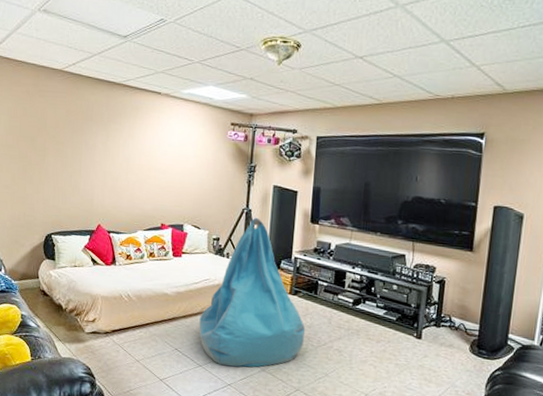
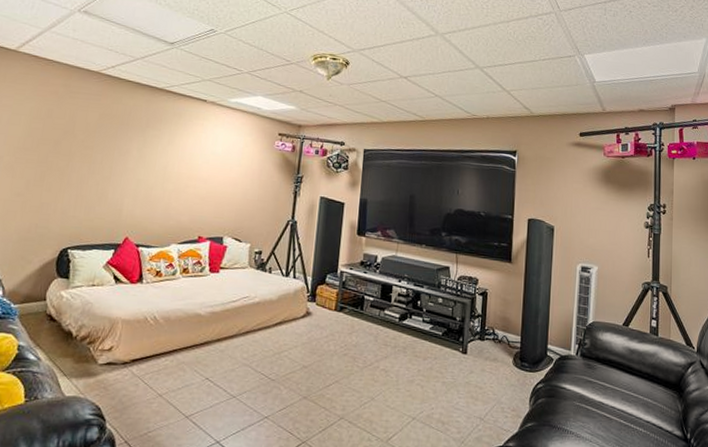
bean bag chair: present [188,217,305,368] -> none [227,229,350,396]

